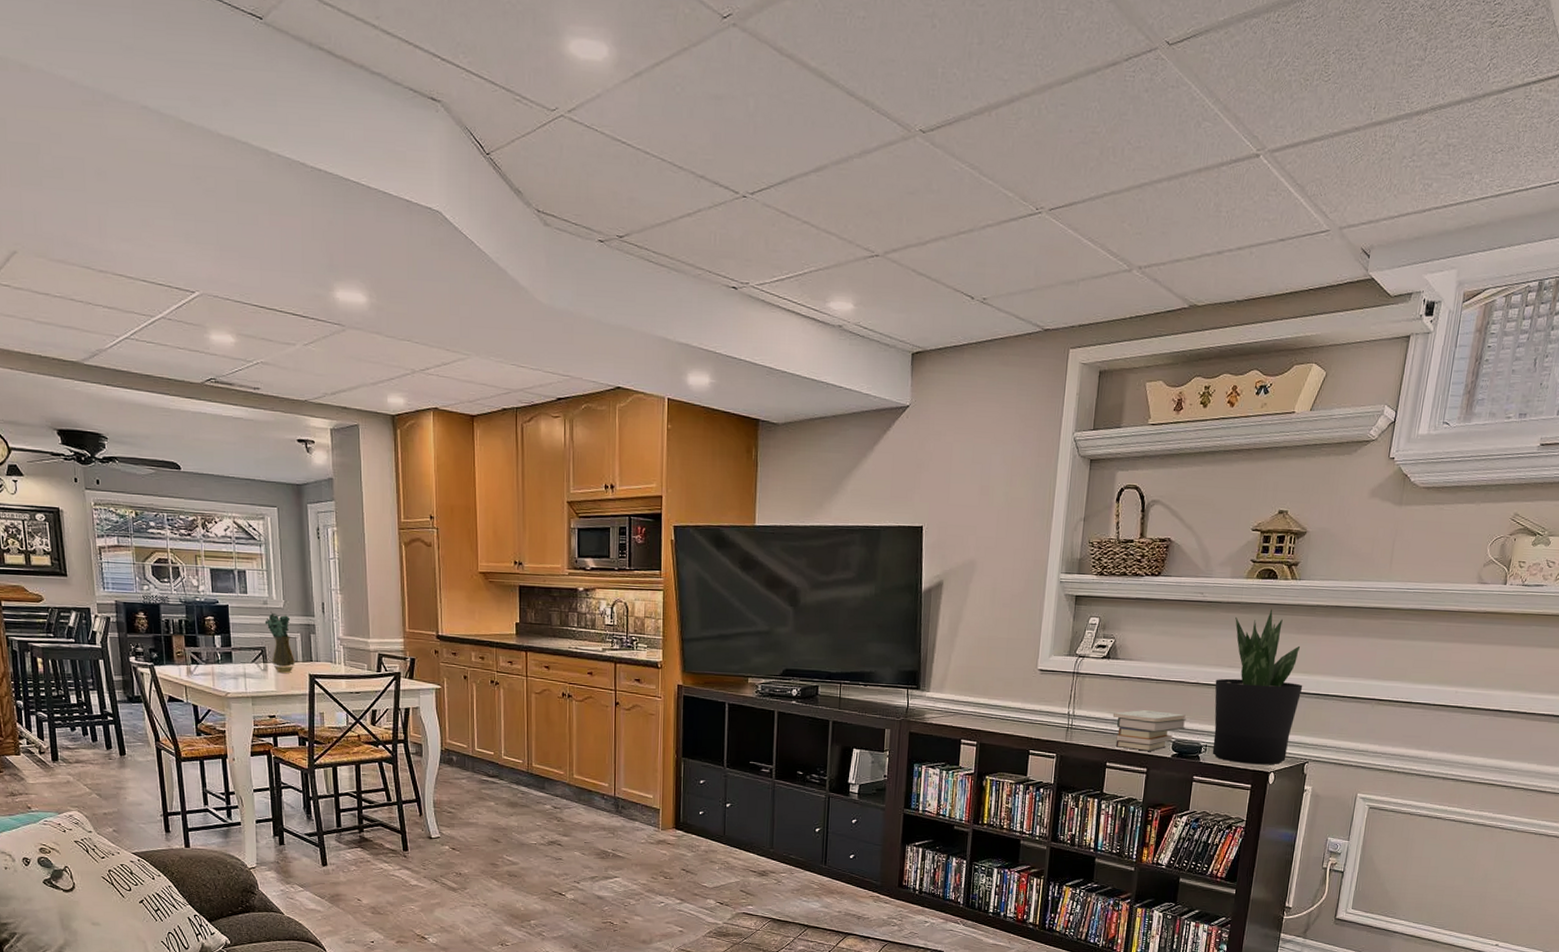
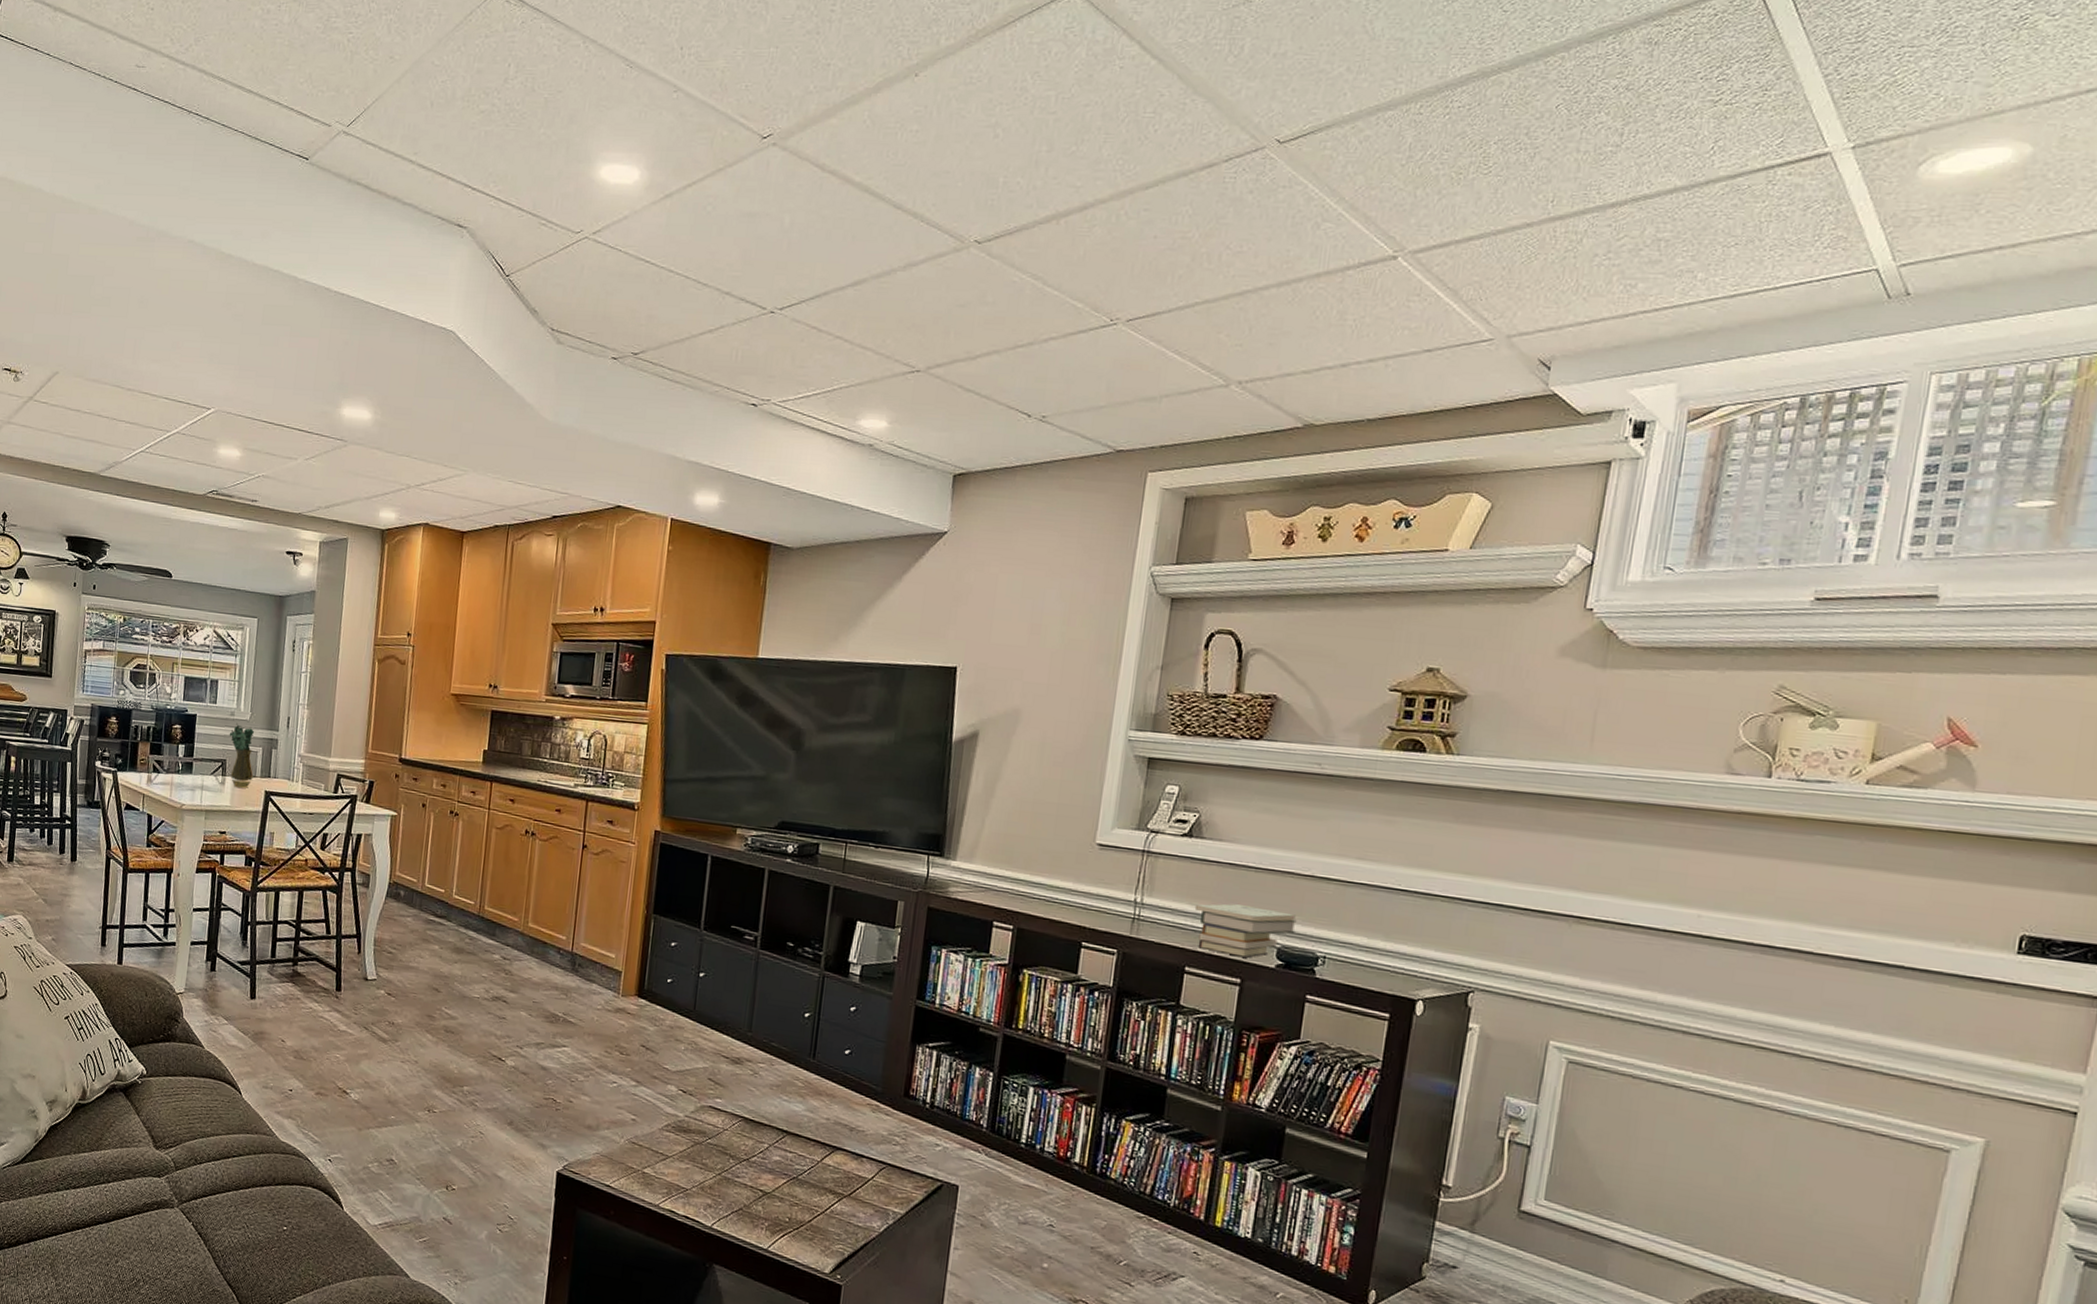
planter: present [1212,608,1303,765] -> none [1333,788,1465,991]

